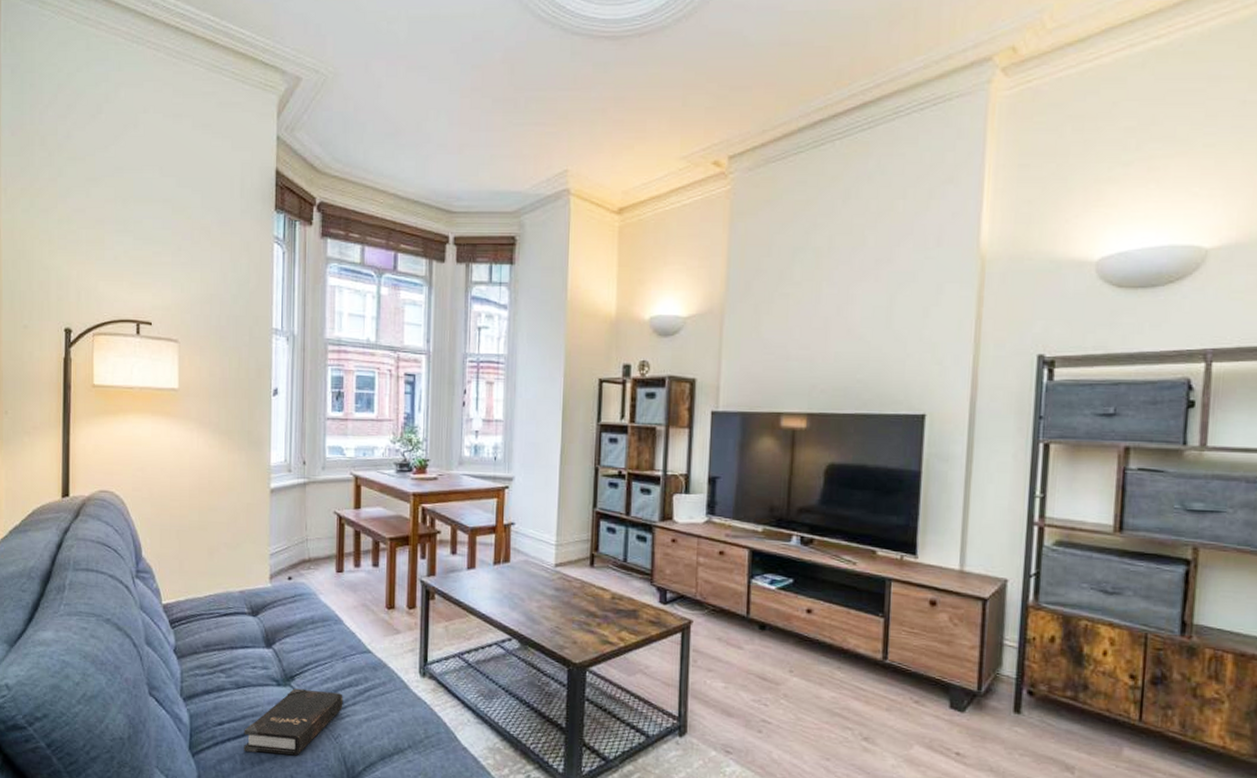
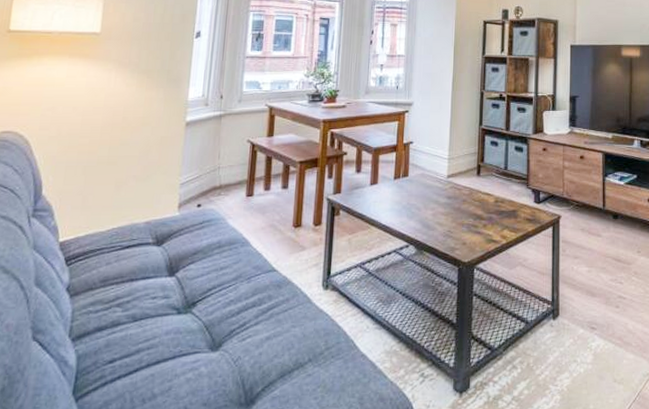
hardback book: present [243,688,343,756] -> none [135,314,246,388]

